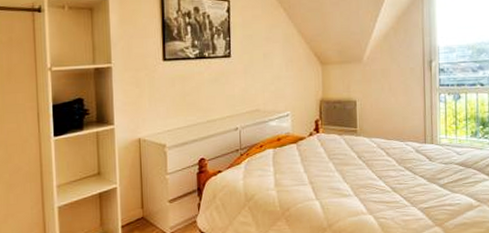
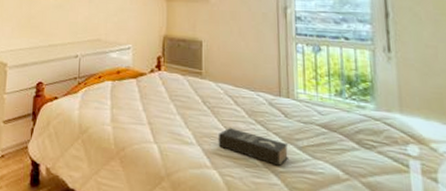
book: none [372,176,432,204] -> present [218,127,288,167]

